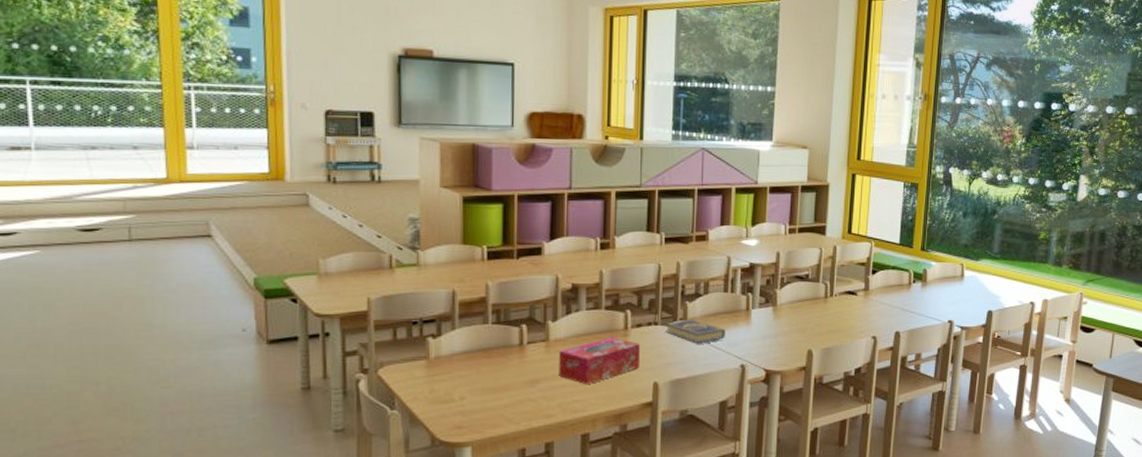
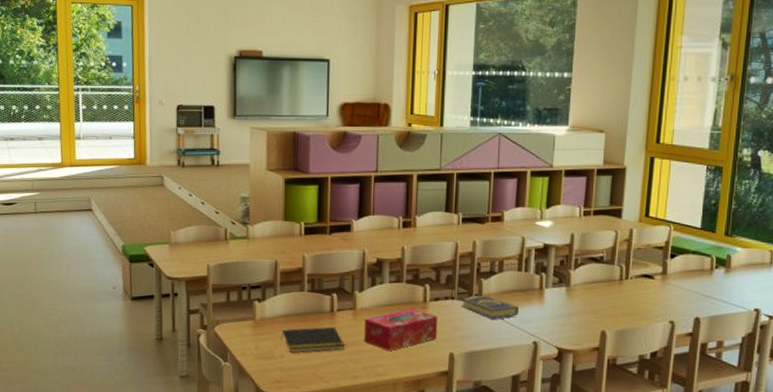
notepad: none [461,361,536,394] -> present [281,326,344,353]

